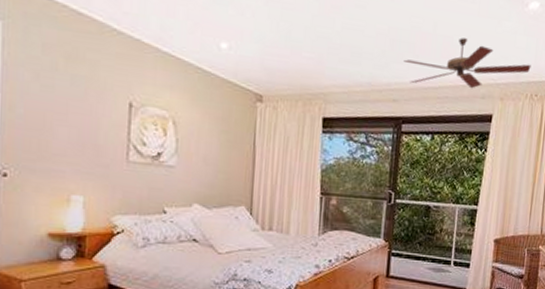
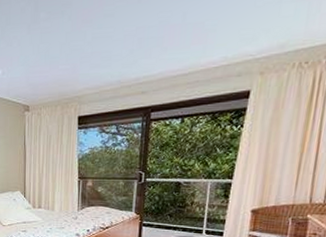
ceiling fan: present [403,37,531,89] -> none [151,20,301,75]

